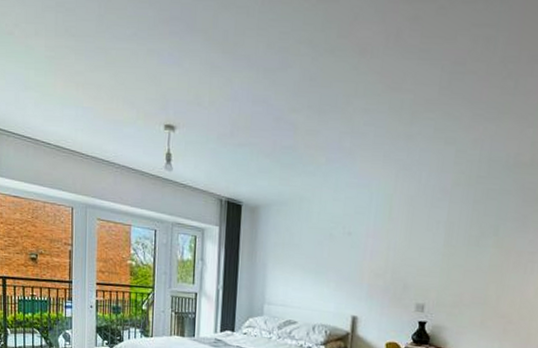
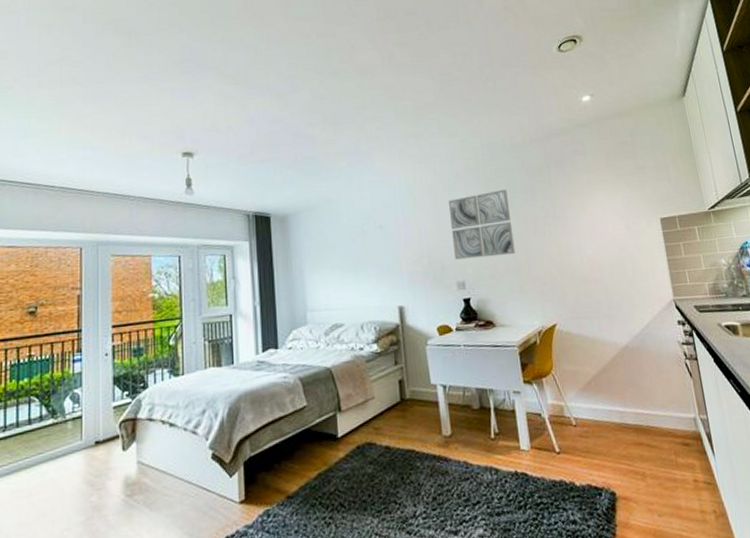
wall art: none [420,214,496,287] -> present [448,189,516,260]

